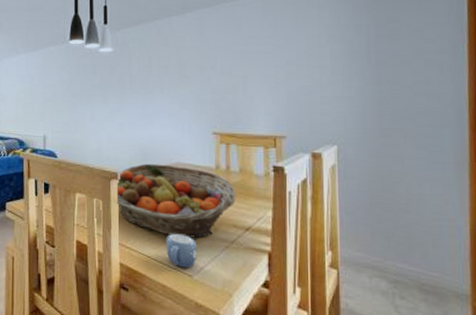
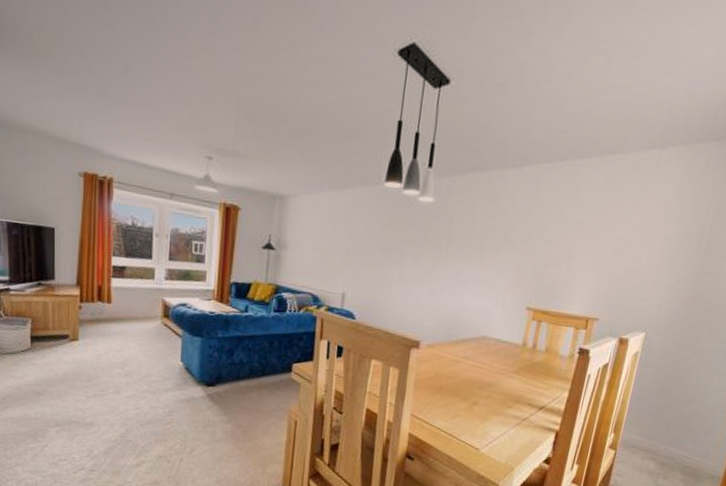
fruit basket: present [115,163,236,238] -> none [413,334,537,414]
mug: present [166,233,197,268] -> none [457,407,490,442]

